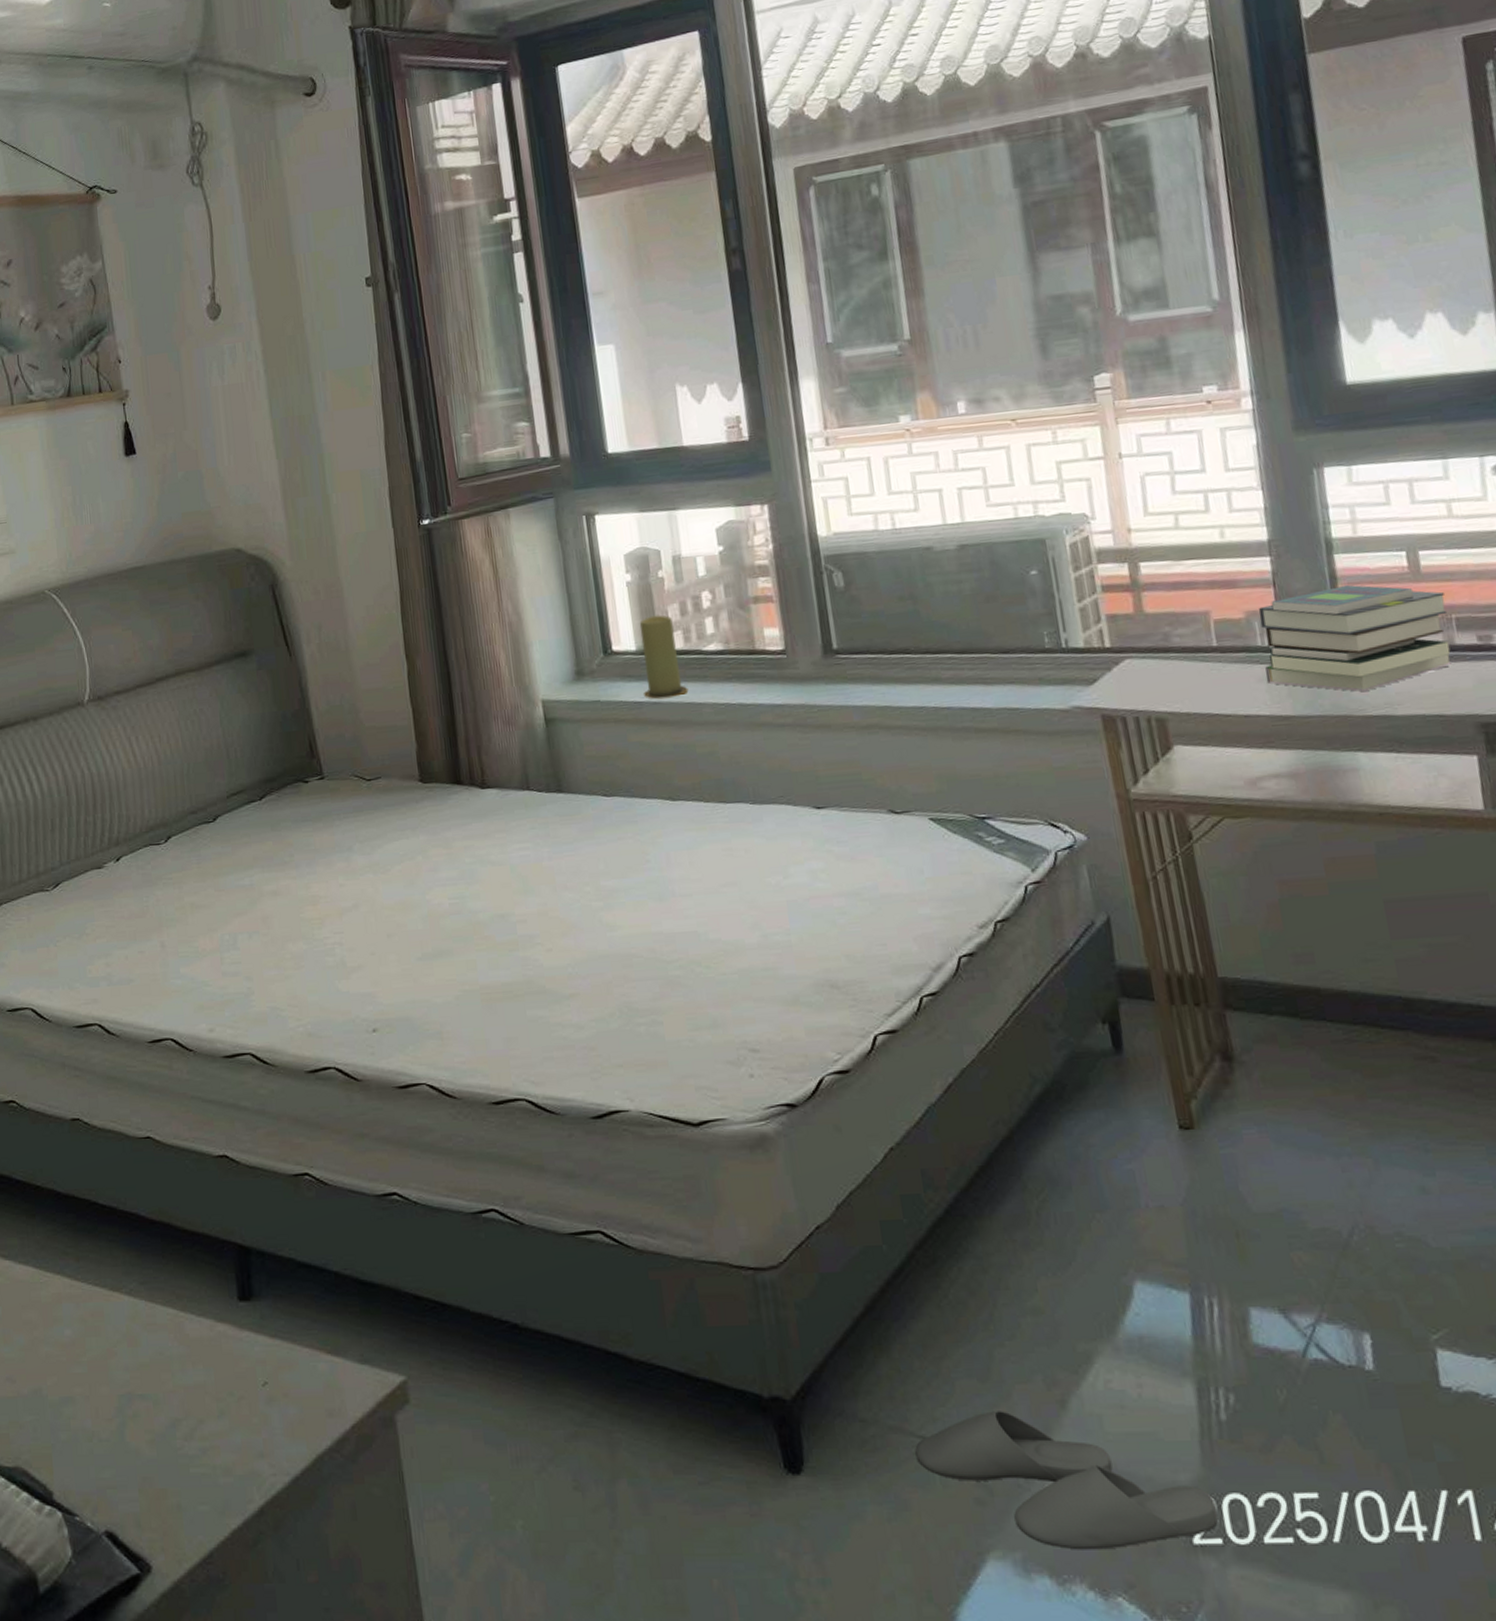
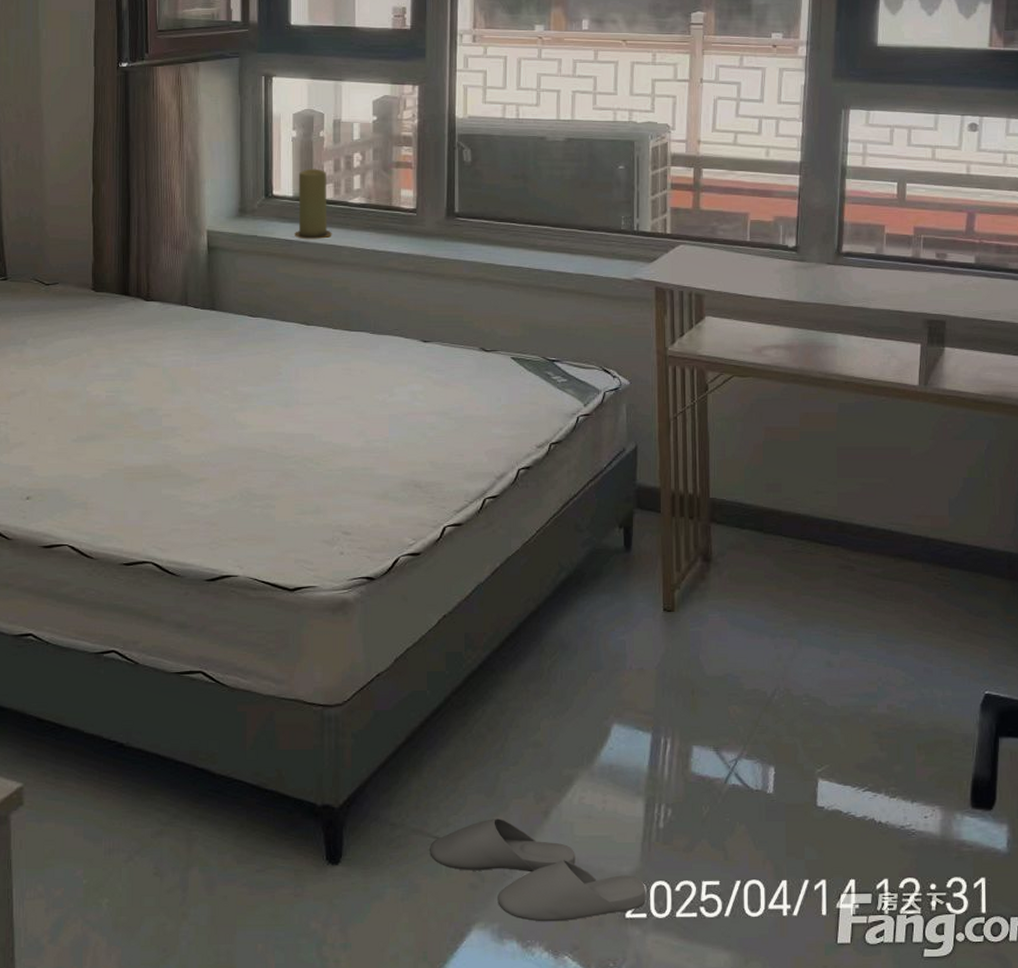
books: present [1258,584,1452,692] -> none [781,203,919,288]

